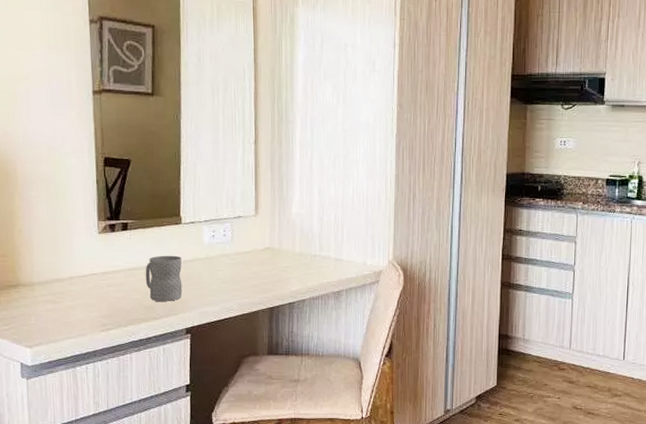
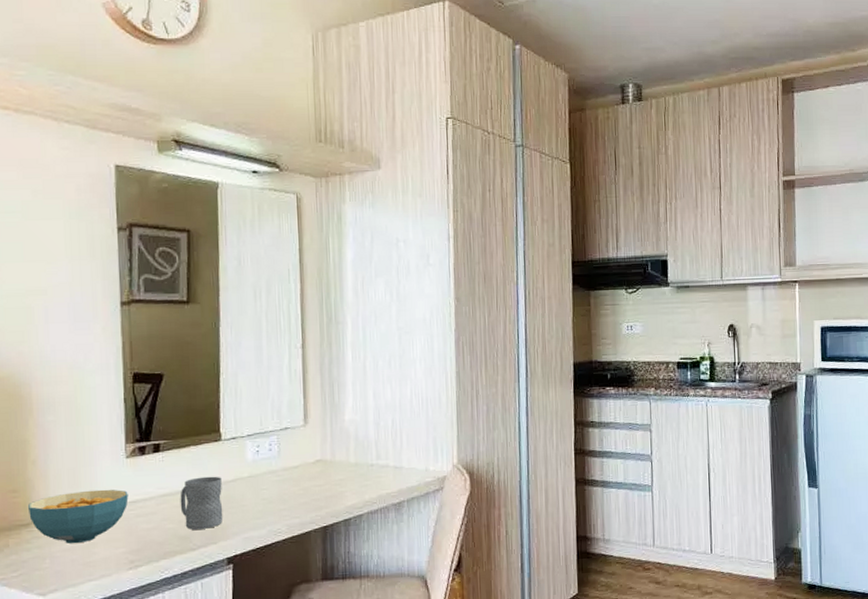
cereal bowl: none [16,260,101,306] -> present [28,489,129,544]

